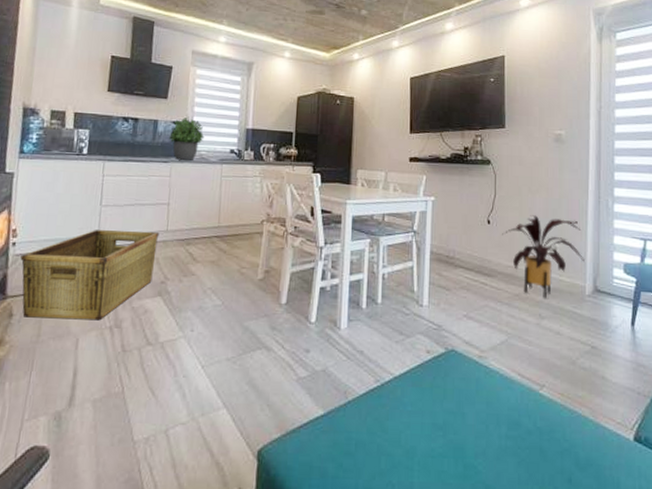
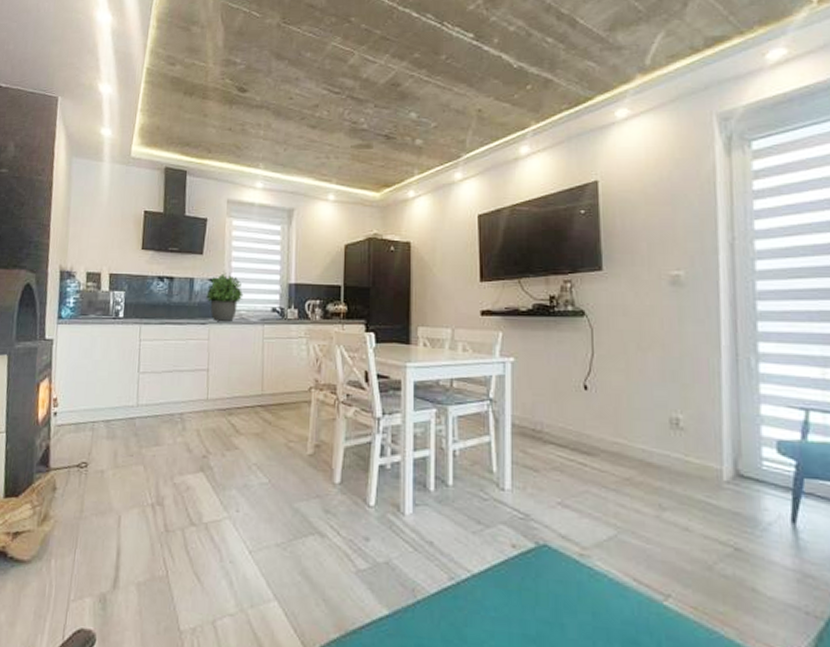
hamper: present [20,230,160,321] -> none [62,399,200,497]
house plant: present [502,215,585,299] -> none [604,378,720,485]

